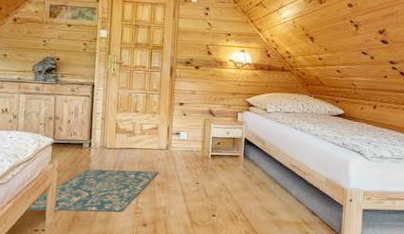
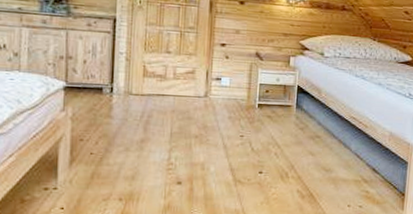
rug: present [26,169,159,212] -> none [33,118,197,168]

